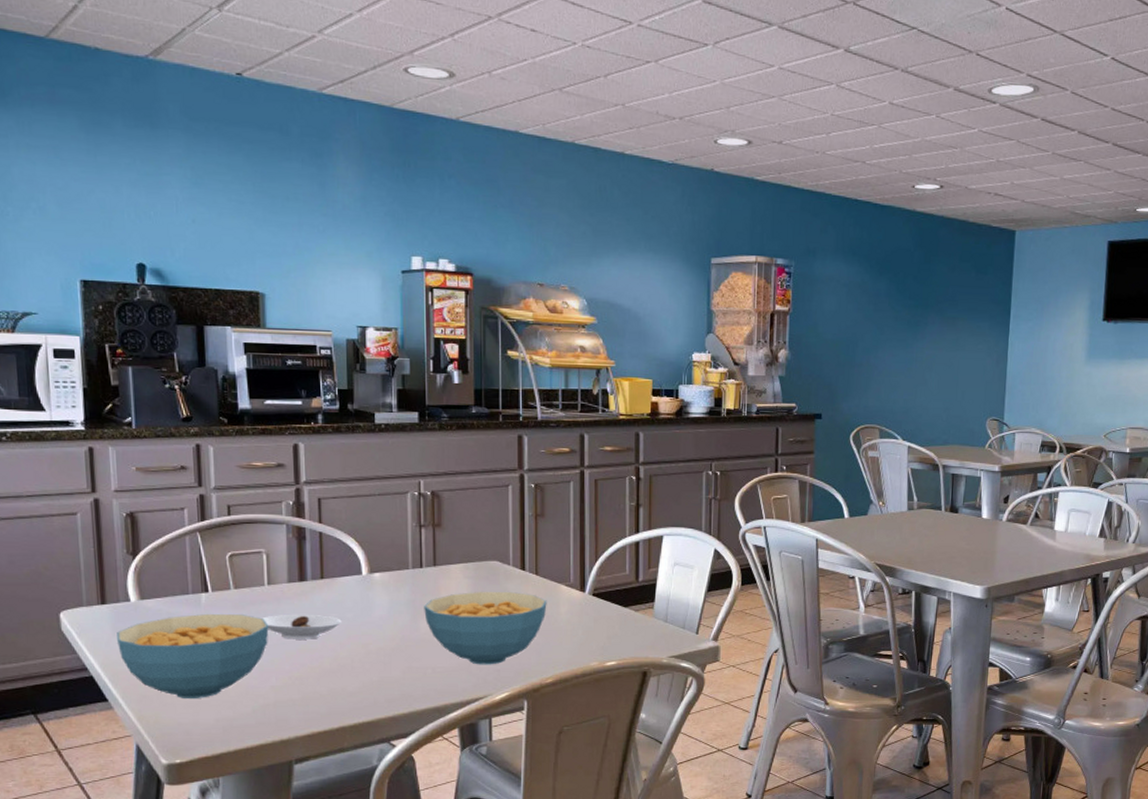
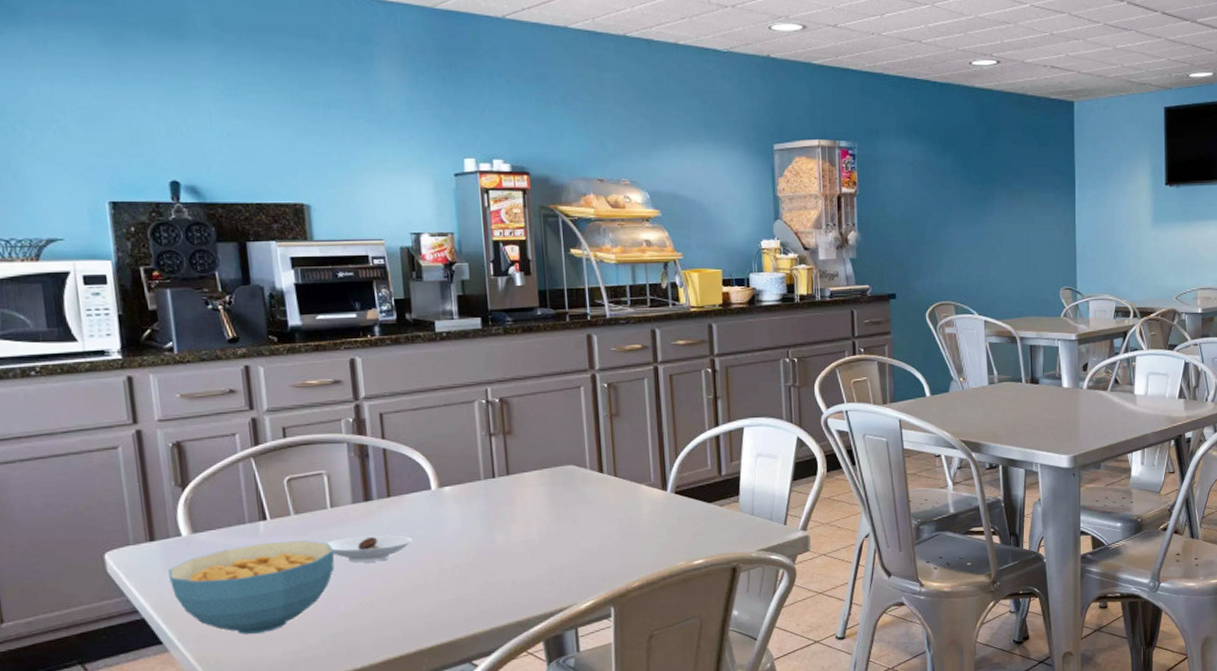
cereal bowl: present [424,591,547,665] -> none [499,495,628,574]

